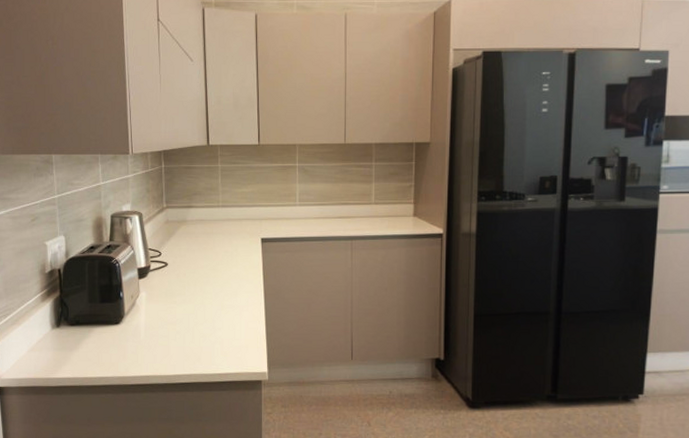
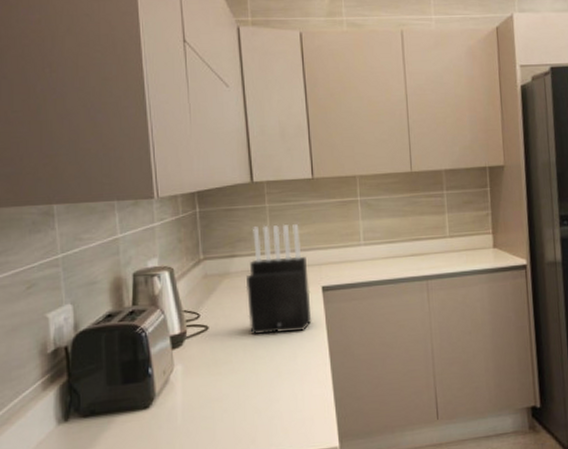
knife block: none [199,182,251,274] -> present [245,224,312,336]

